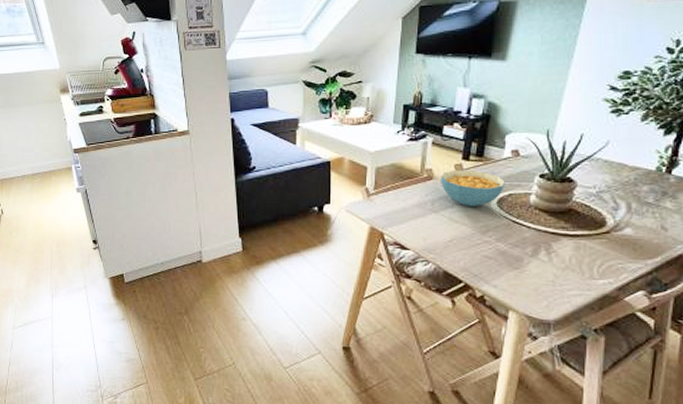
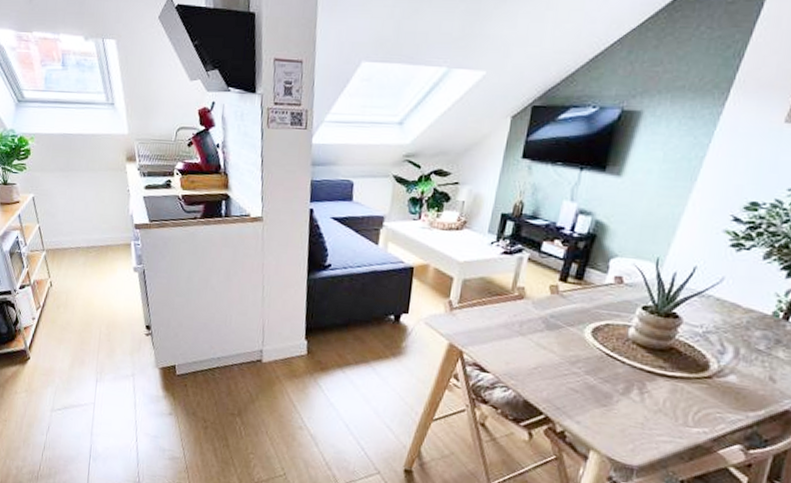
cereal bowl: present [441,170,506,207] -> none [532,291,604,334]

